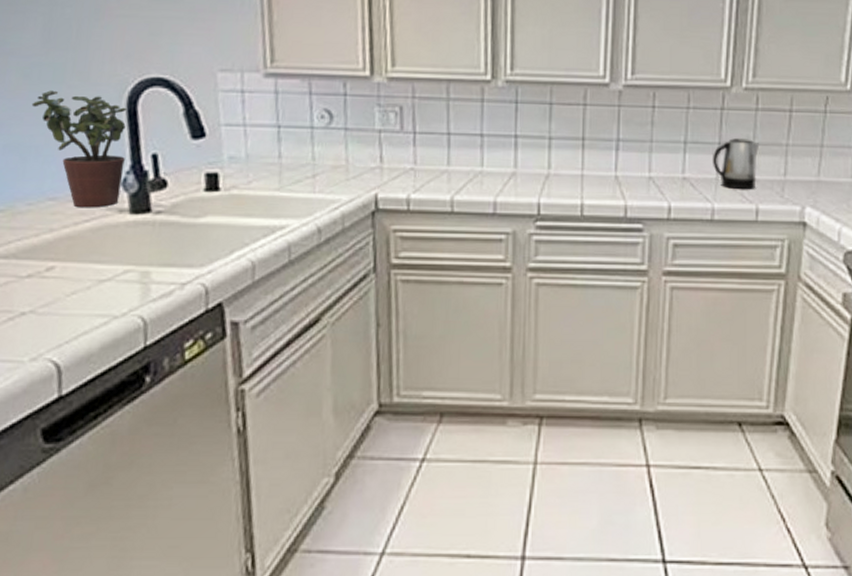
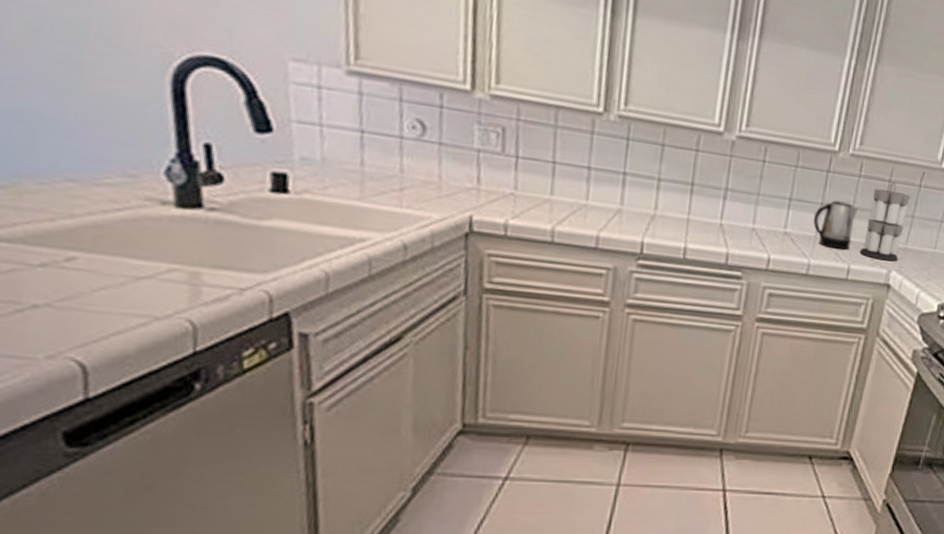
potted plant: present [31,90,127,208] -> none [41,52,172,196]
spice rack: none [767,111,816,197] -> present [859,182,911,262]

